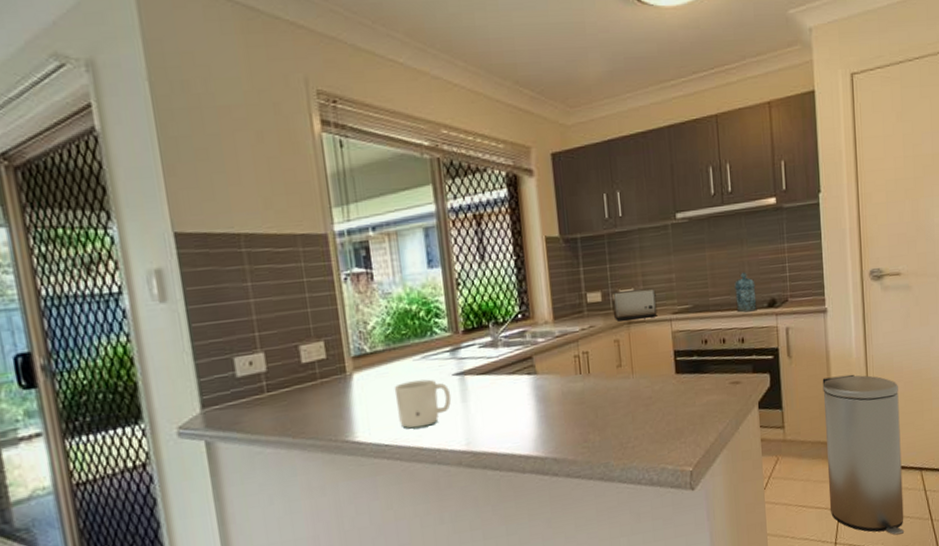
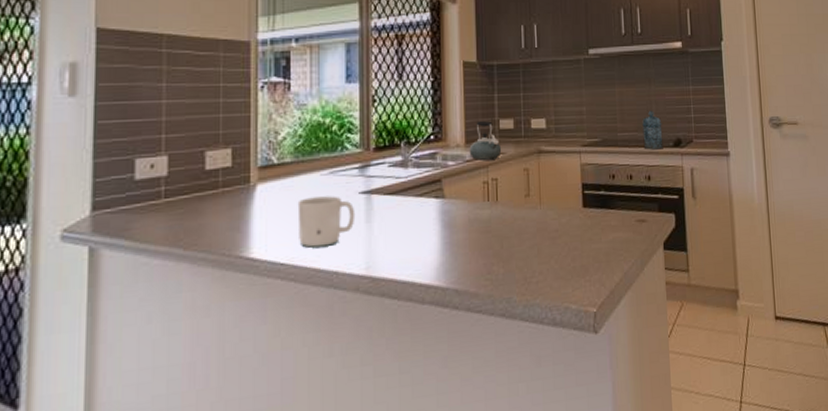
kettle: none [557,295,591,336] -> present [469,121,502,160]
toaster: present [611,287,657,321] -> none [523,118,567,150]
pedal bin: present [822,374,905,536] -> none [726,220,810,397]

